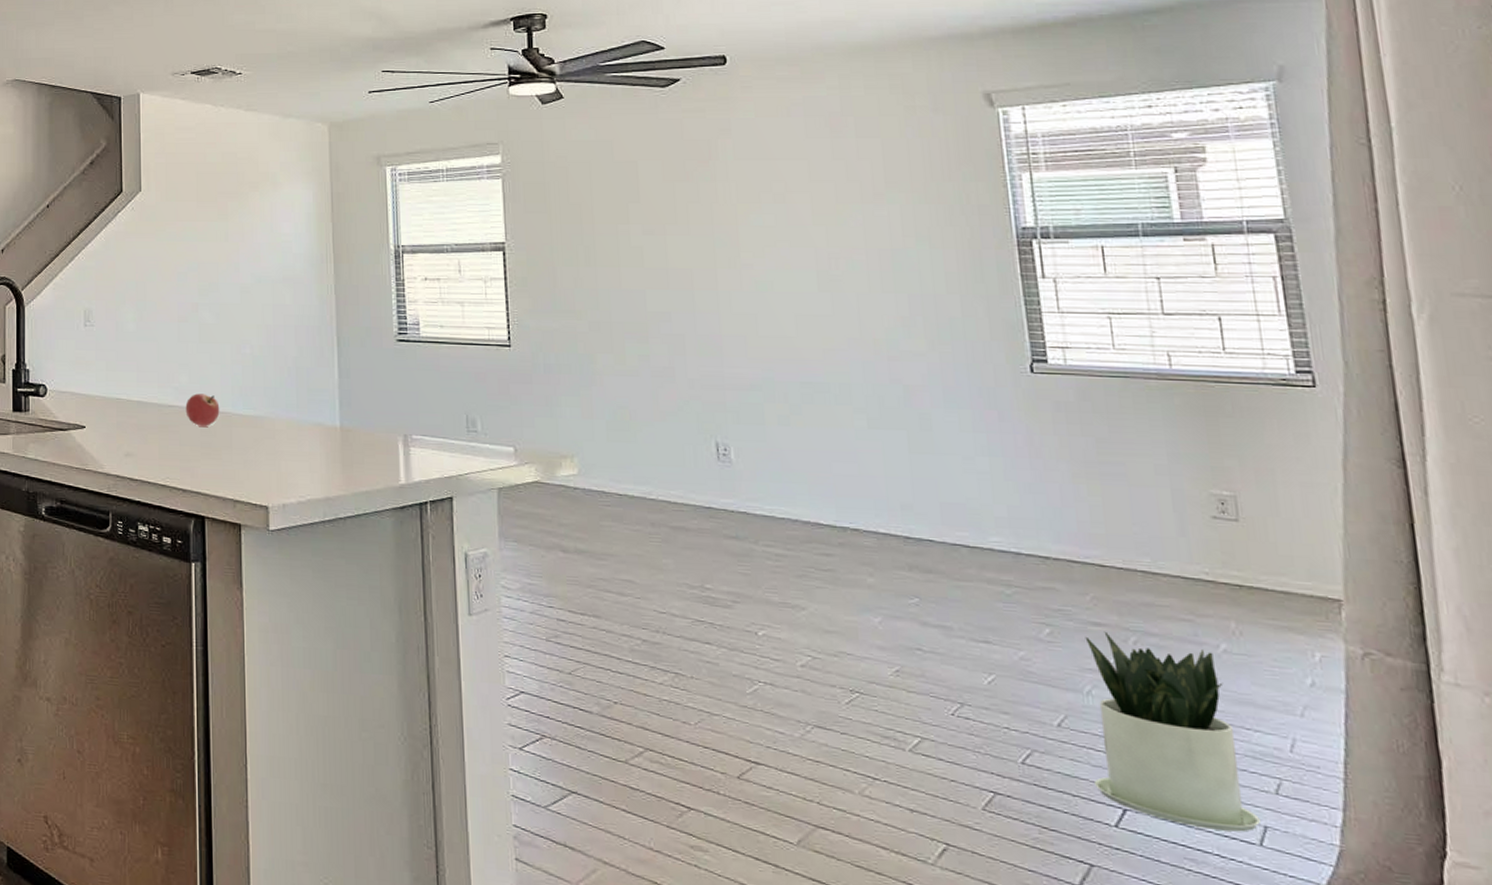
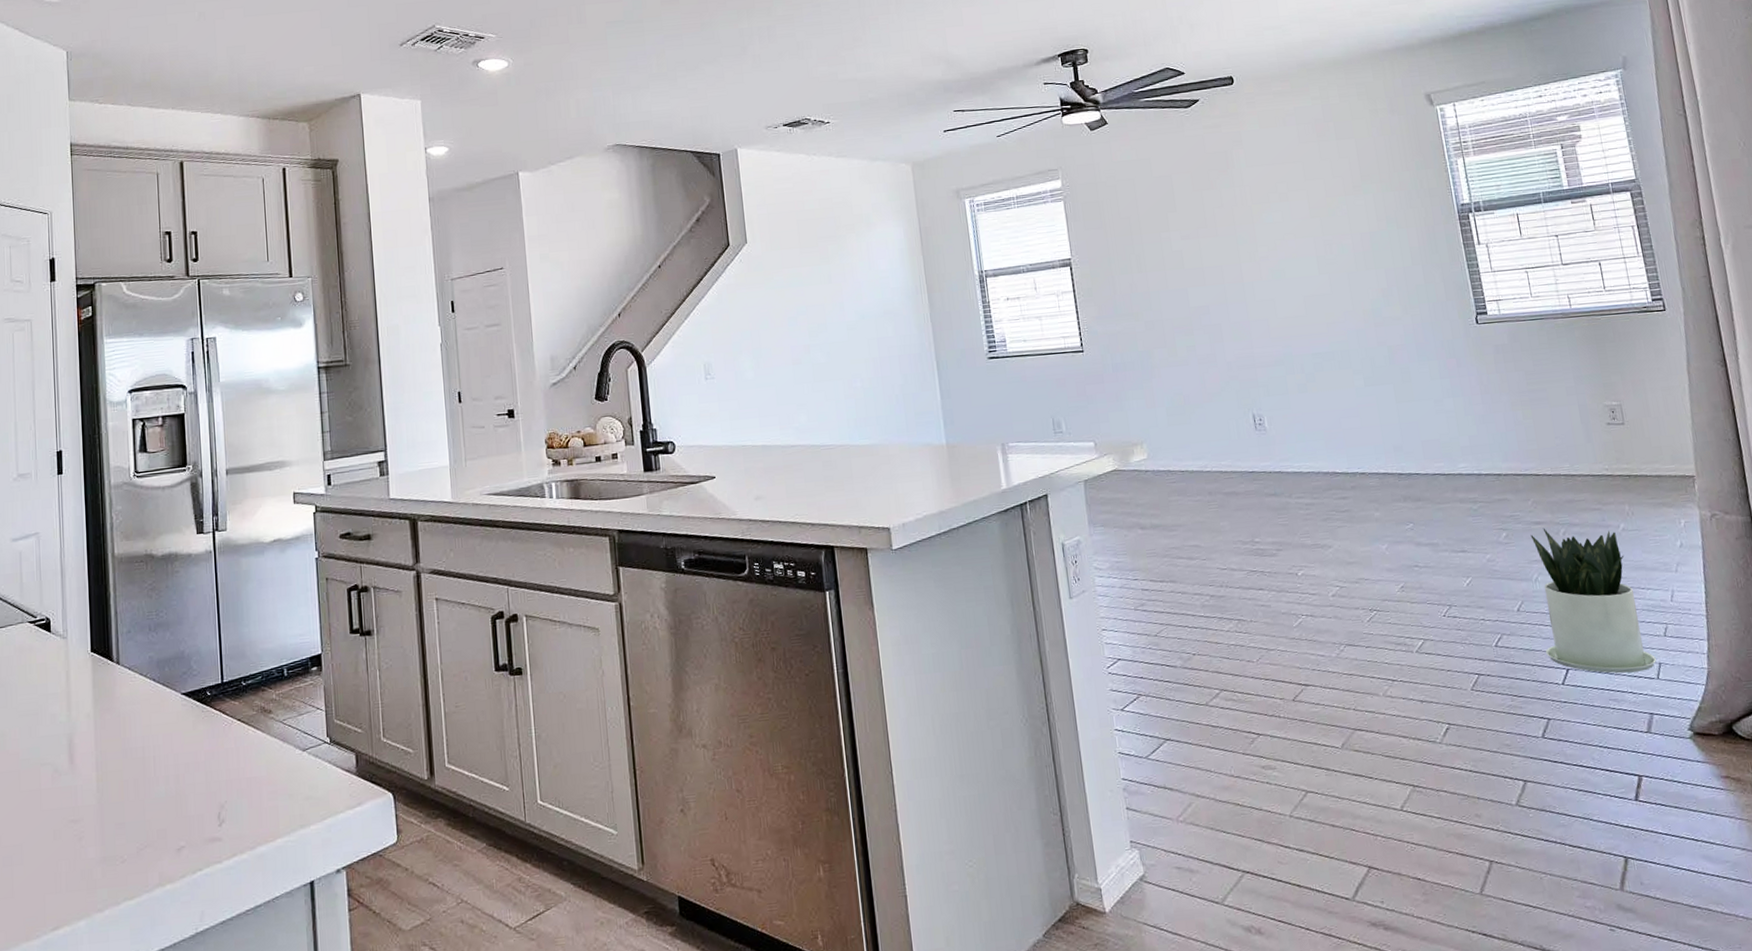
fruit: present [185,393,220,428] -> none [806,430,839,462]

